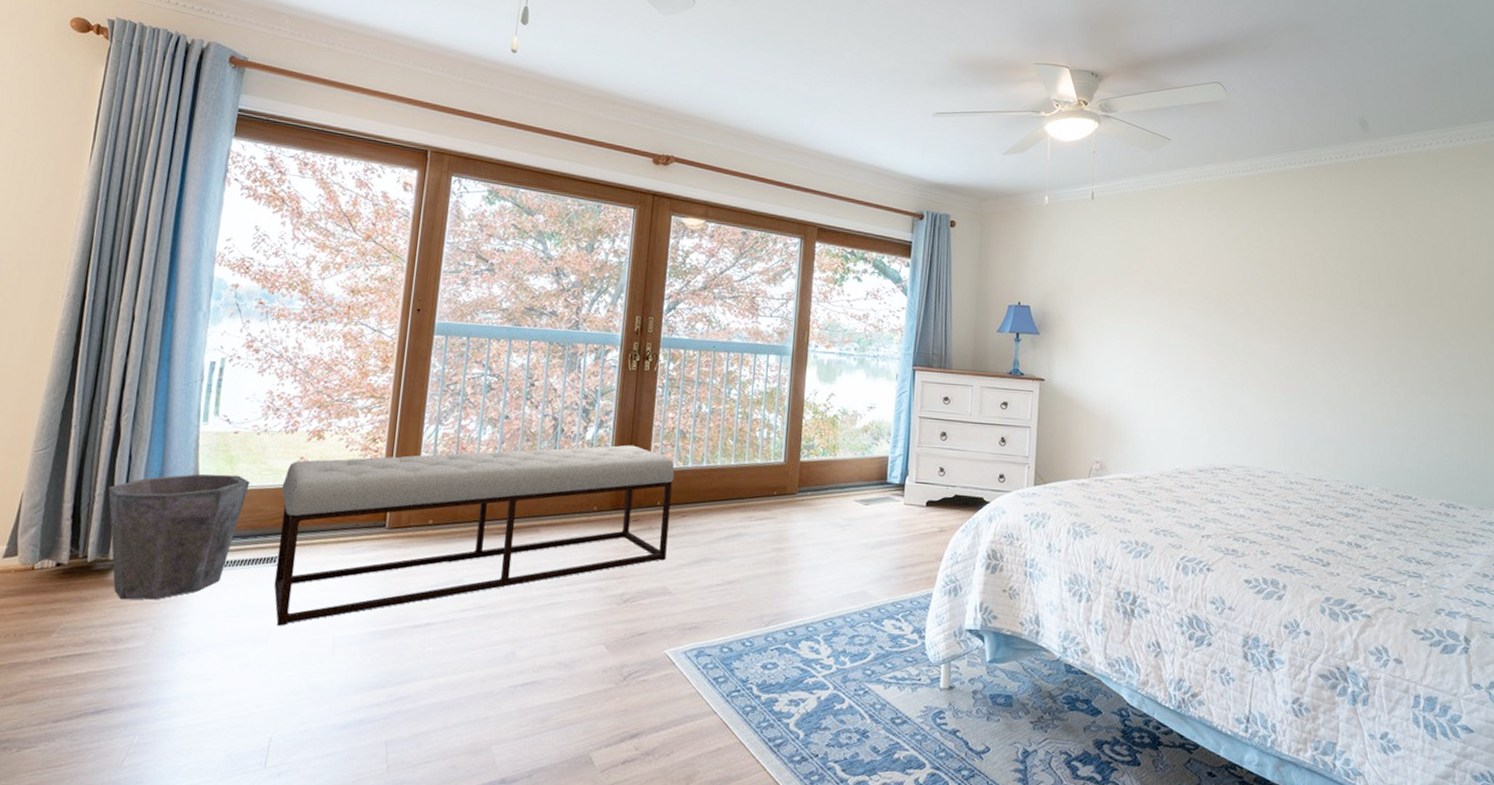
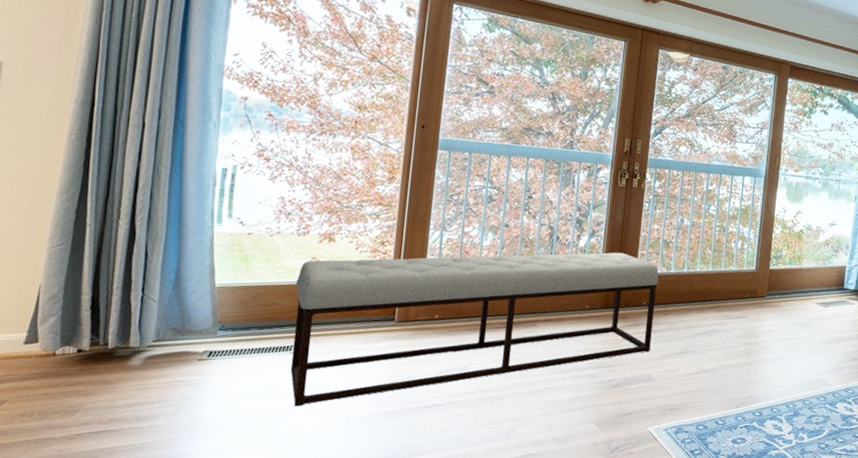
waste bin: present [108,474,250,600] -> none [126,270,265,383]

